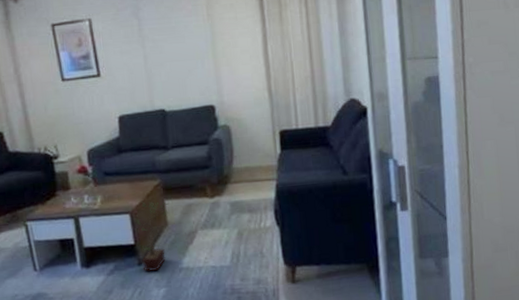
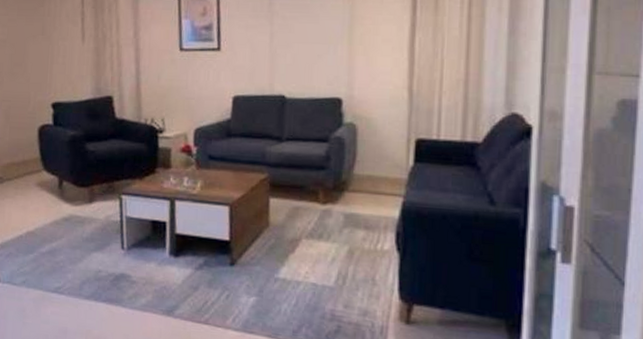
potted plant: present [136,202,169,271] -> none [234,195,274,275]

